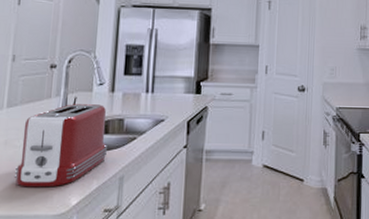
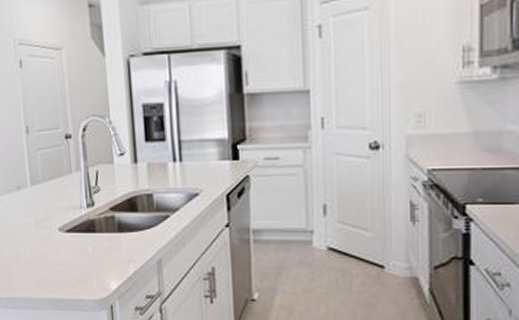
toaster: present [13,104,108,188] -> none [50,178,141,271]

